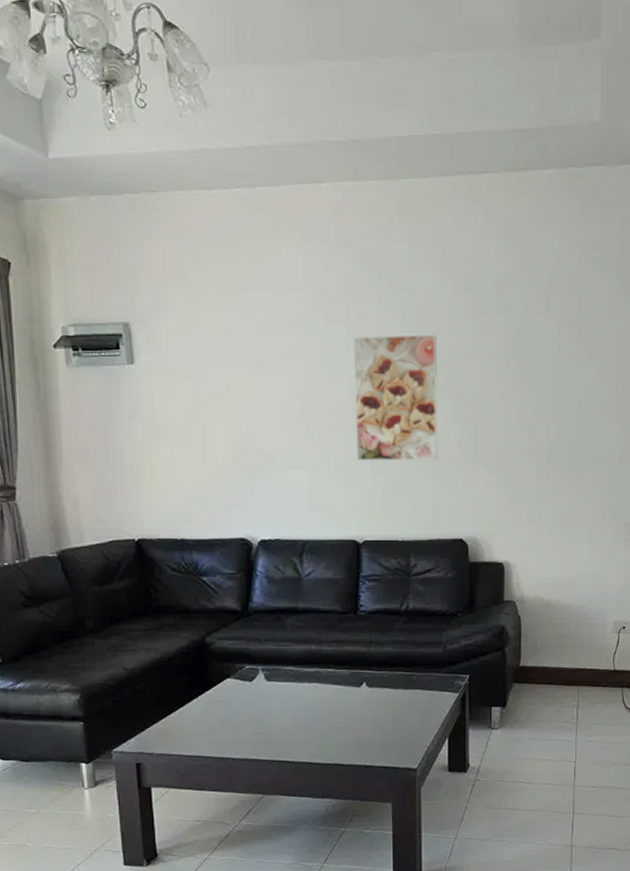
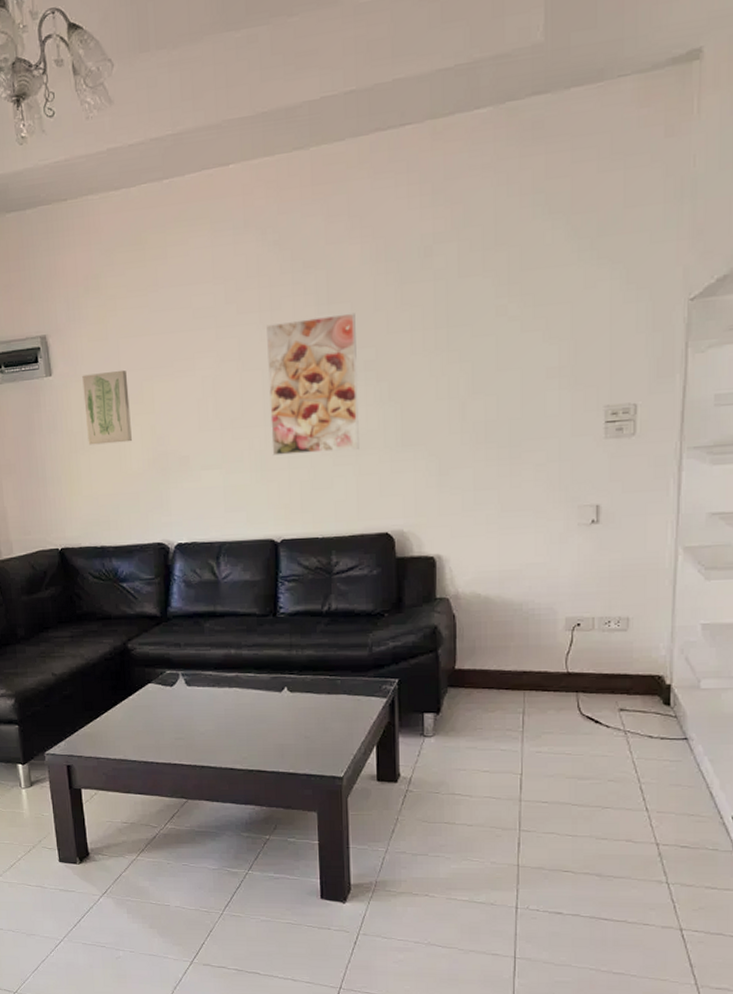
wall art: none [167,365,217,437] -> present [82,369,132,445]

